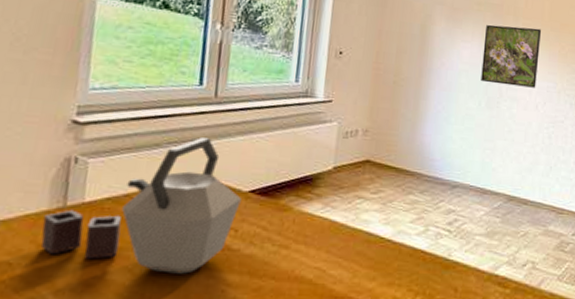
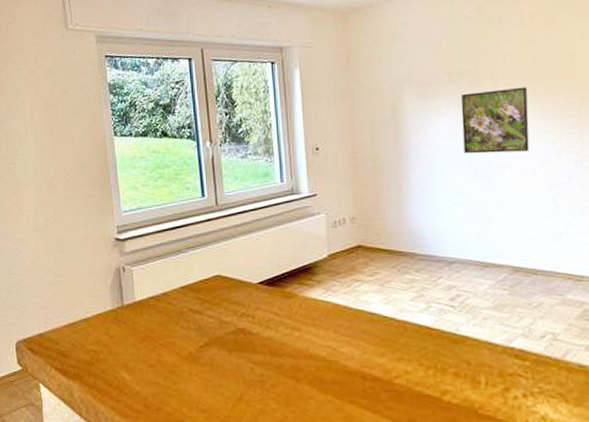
kettle: present [40,137,241,274] -> none [110,241,253,355]

